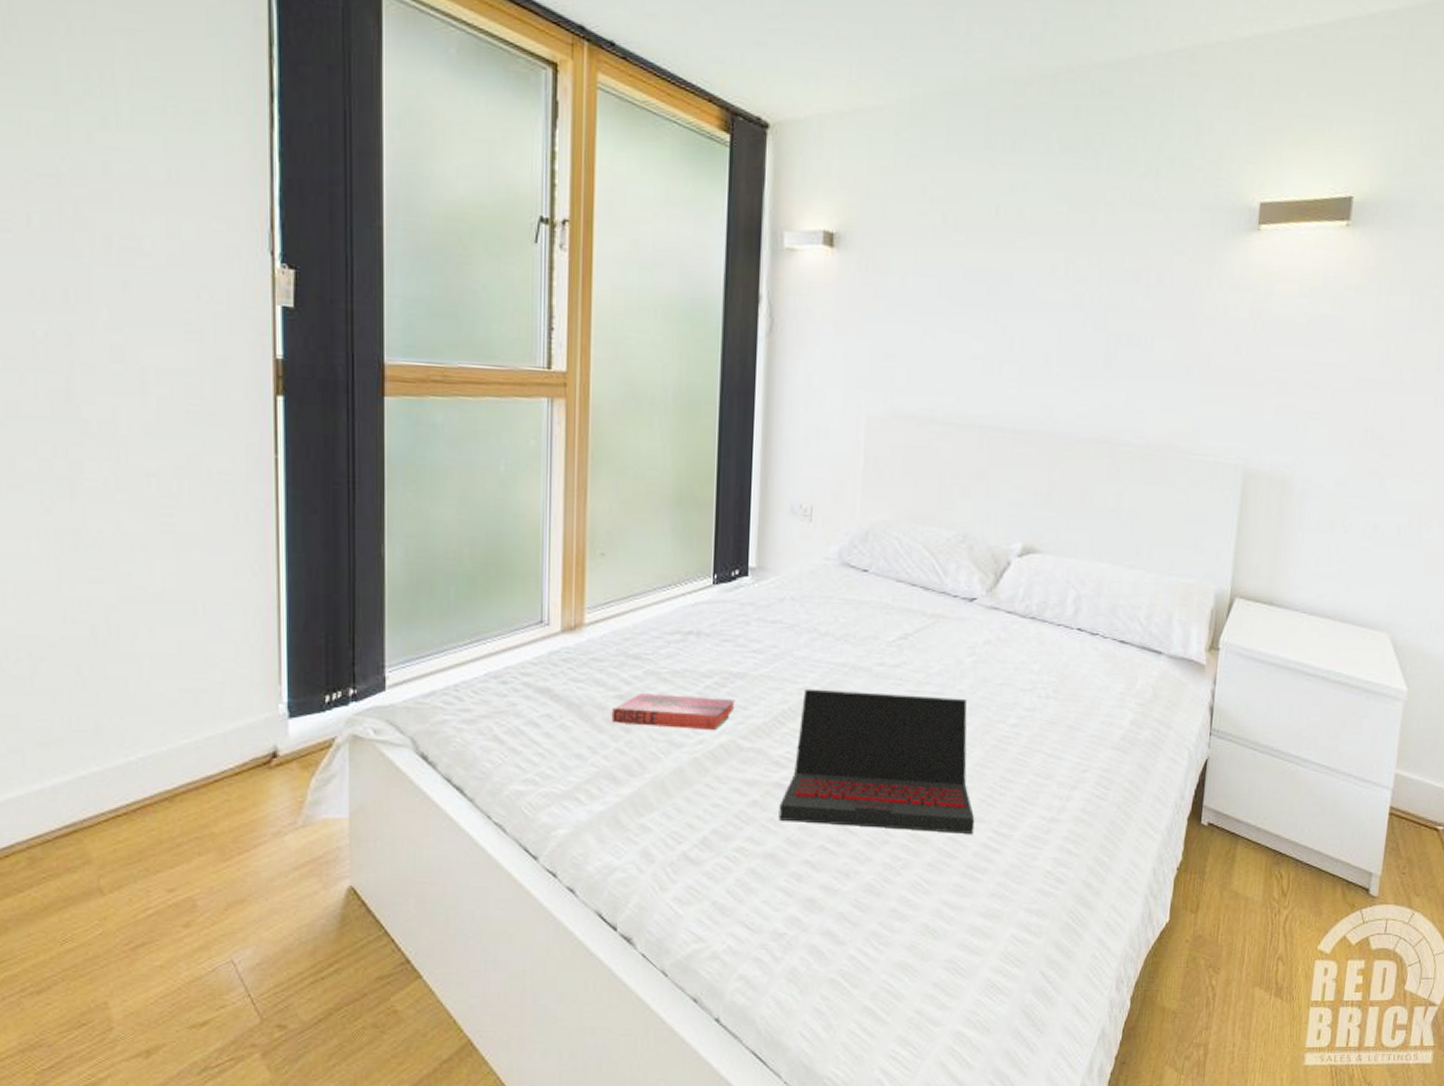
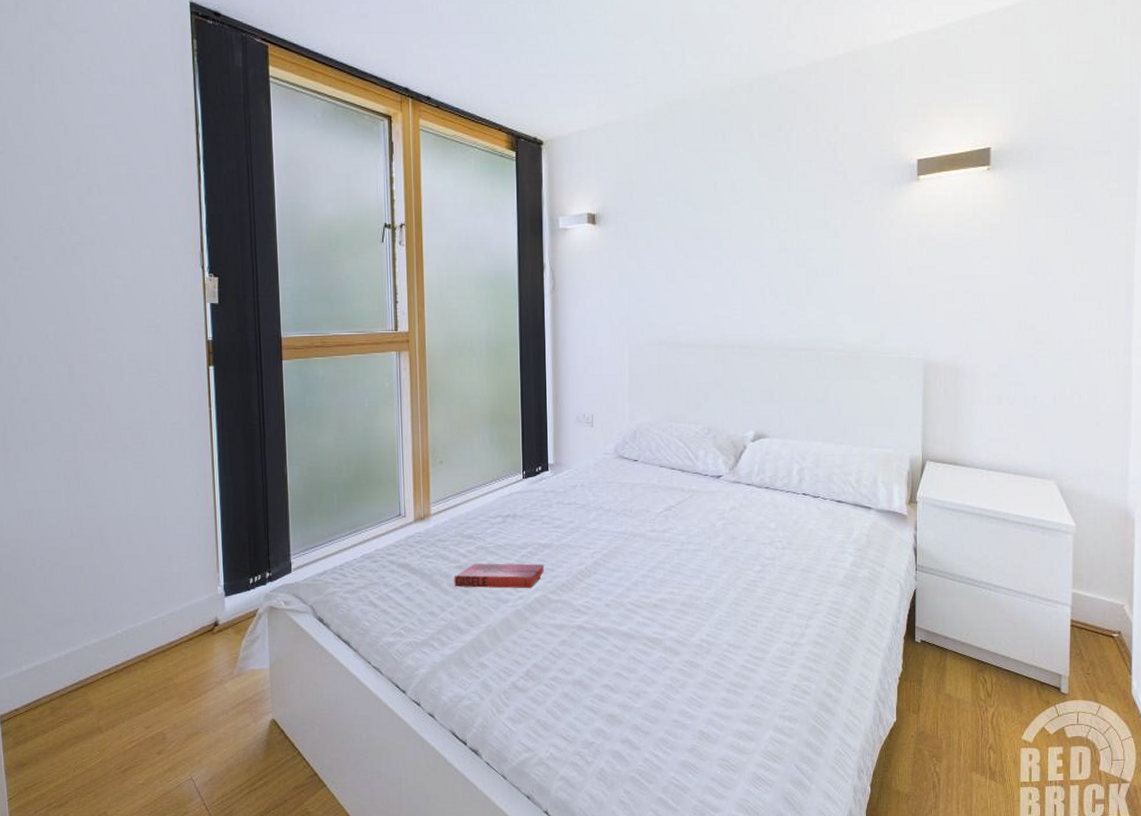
laptop: present [779,688,975,834] -> none [583,552,734,659]

